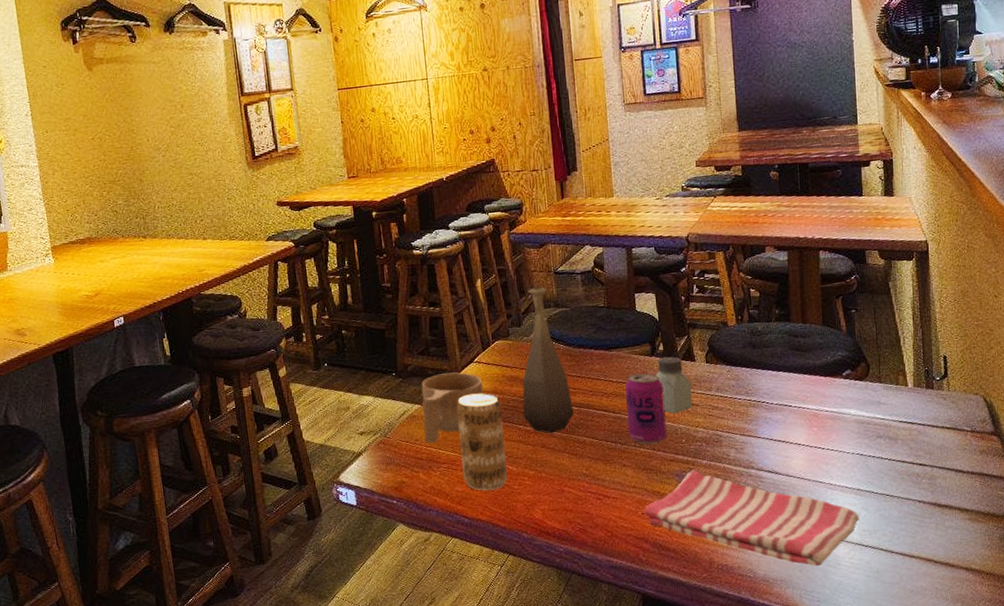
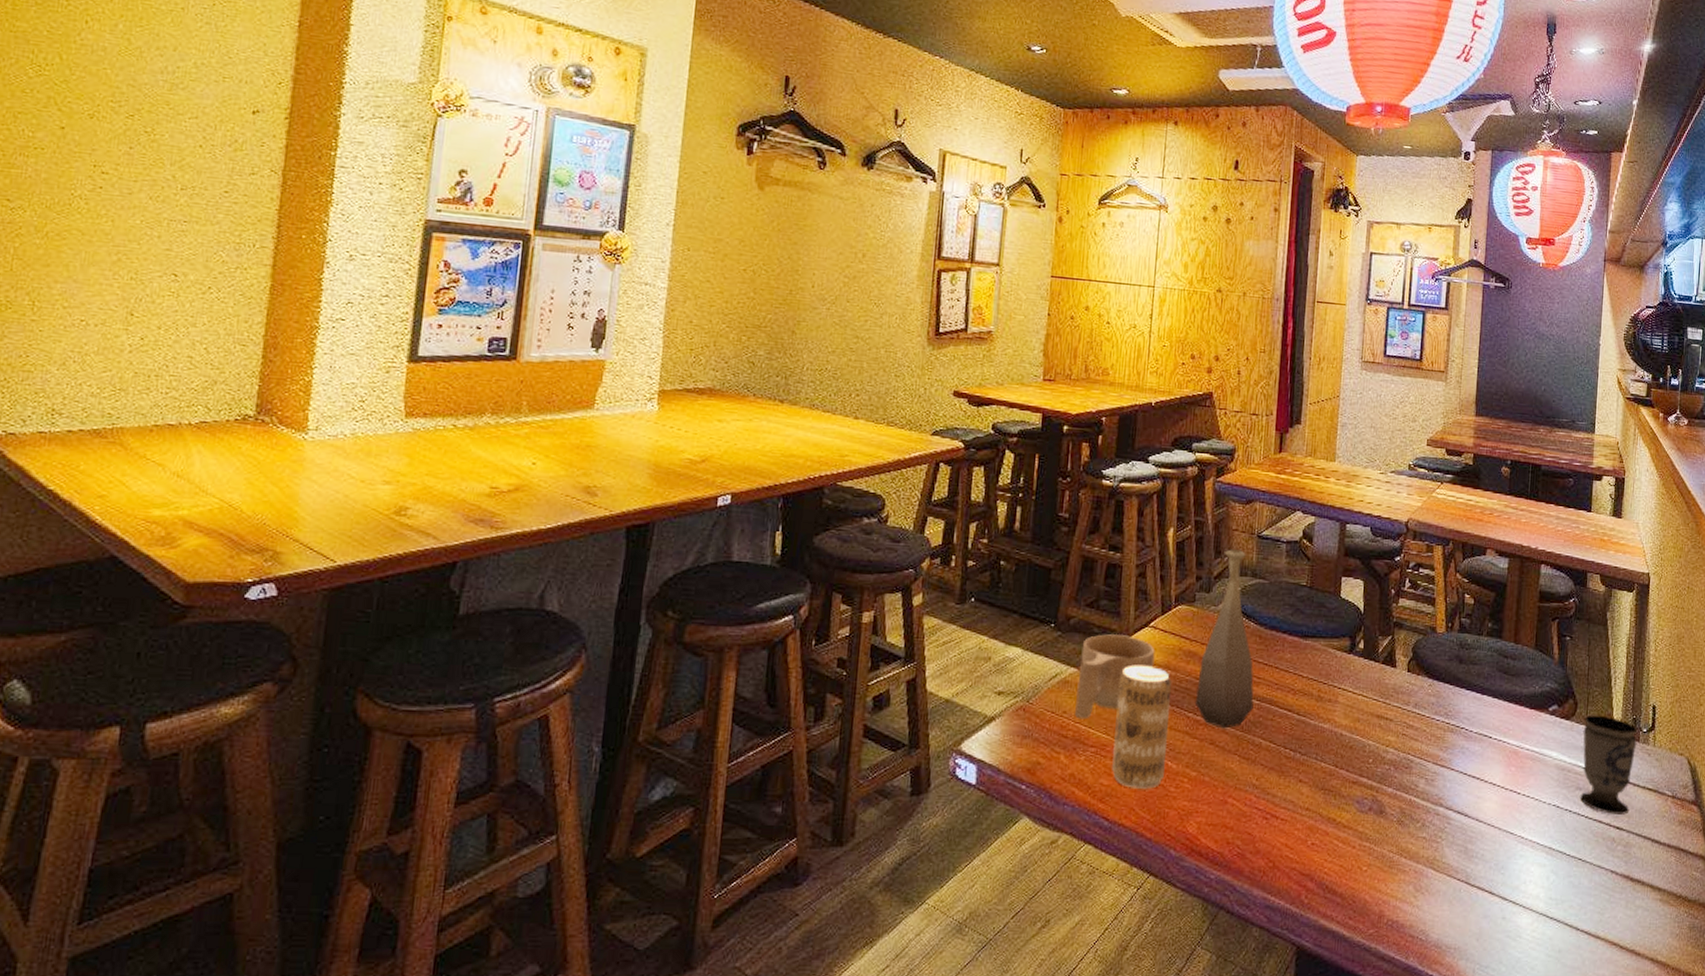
beverage can: present [625,373,667,445] -> none [1311,671,1358,760]
dish towel: present [643,469,860,567] -> none [1314,797,1548,937]
saltshaker: present [655,356,692,414] -> none [1351,656,1388,727]
cup: none [878,371,932,454] -> present [1580,715,1638,815]

